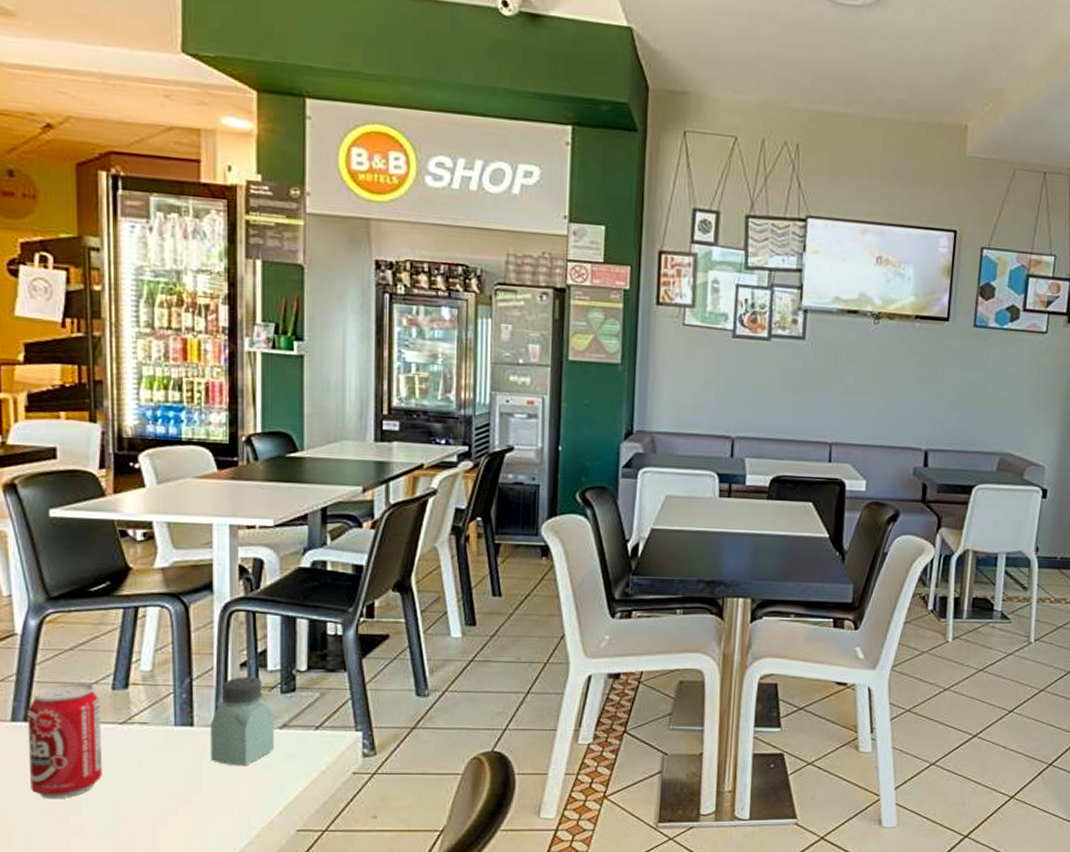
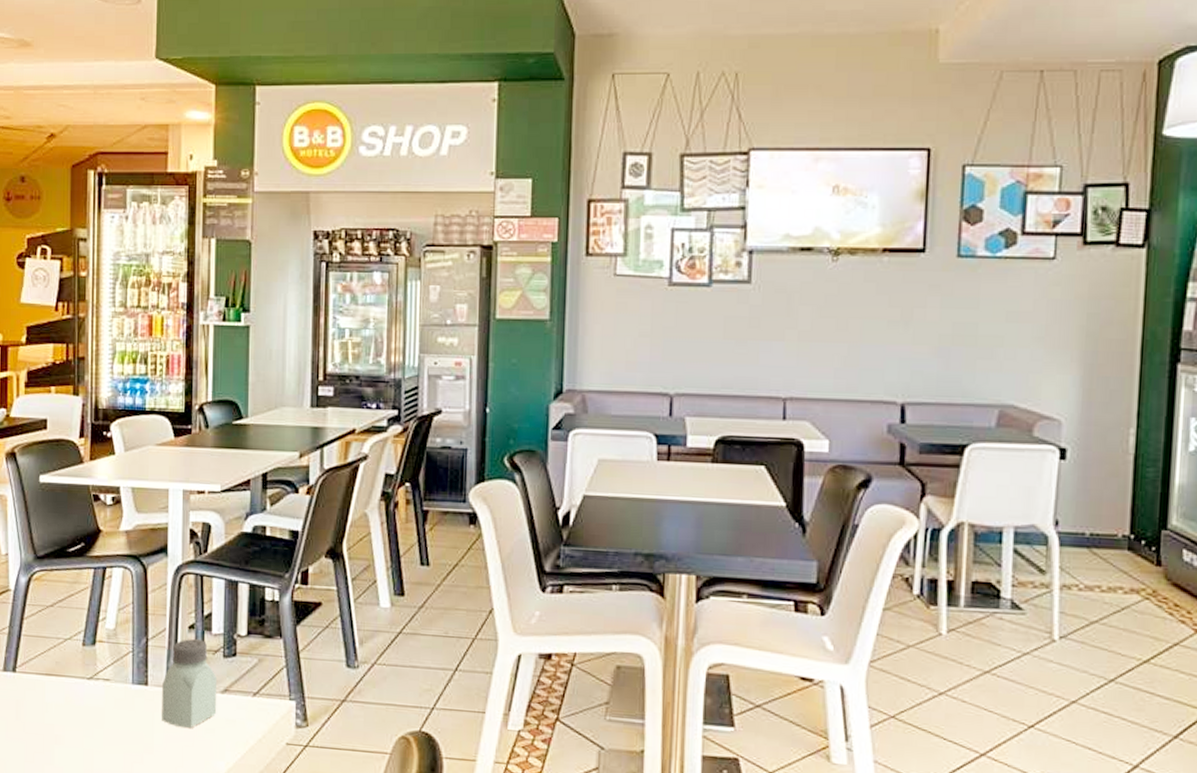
beverage can: present [27,682,102,799] -> none [15,637,73,748]

